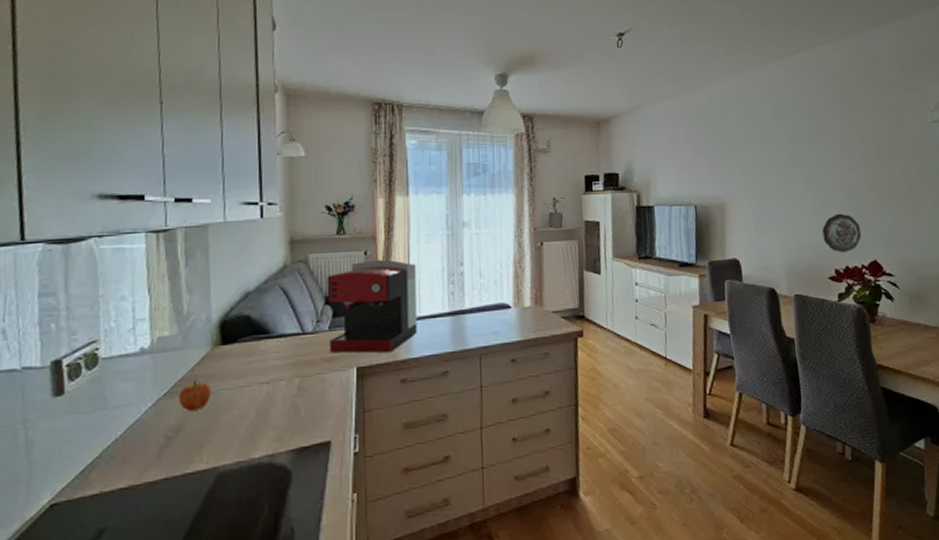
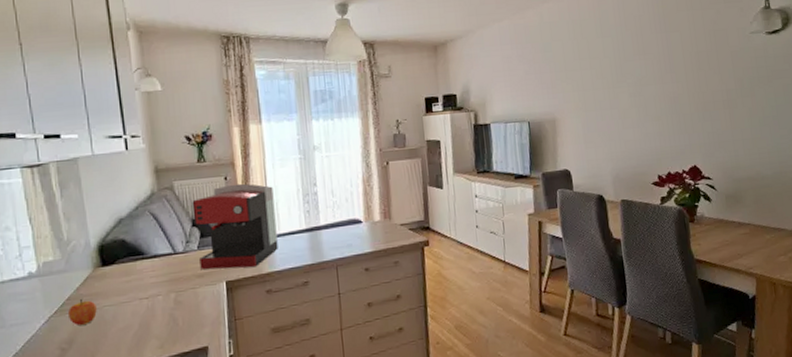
decorative plate: present [822,213,862,253] -> none [646,123,683,160]

